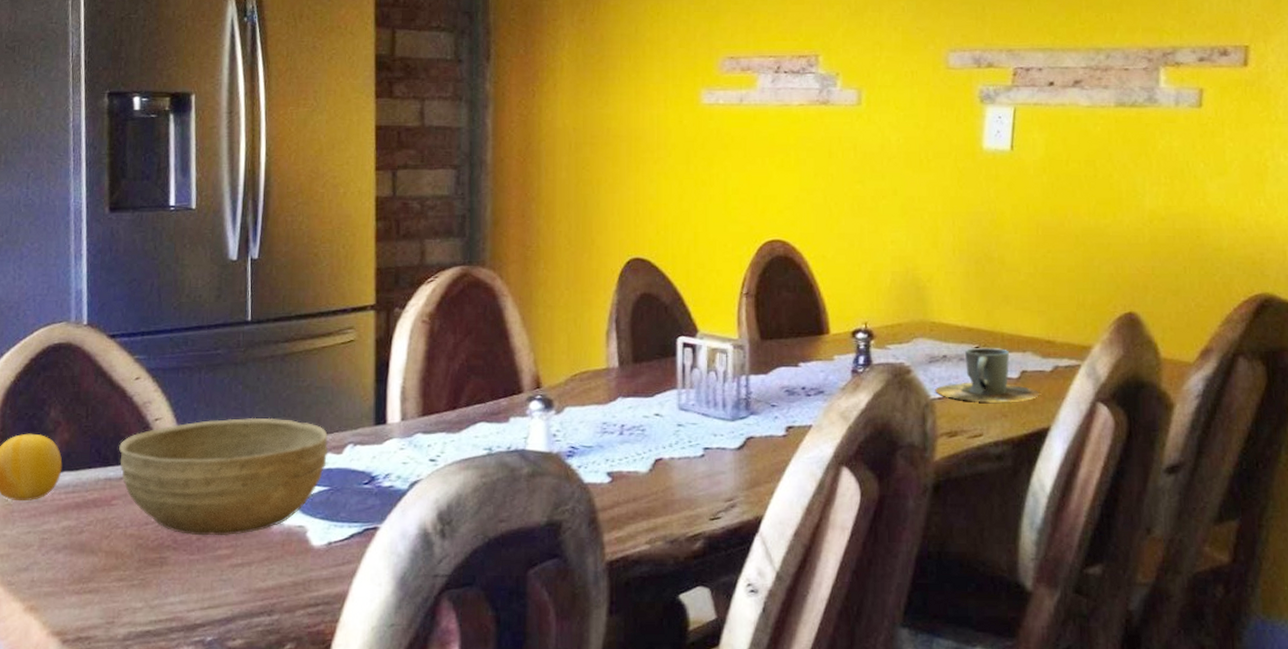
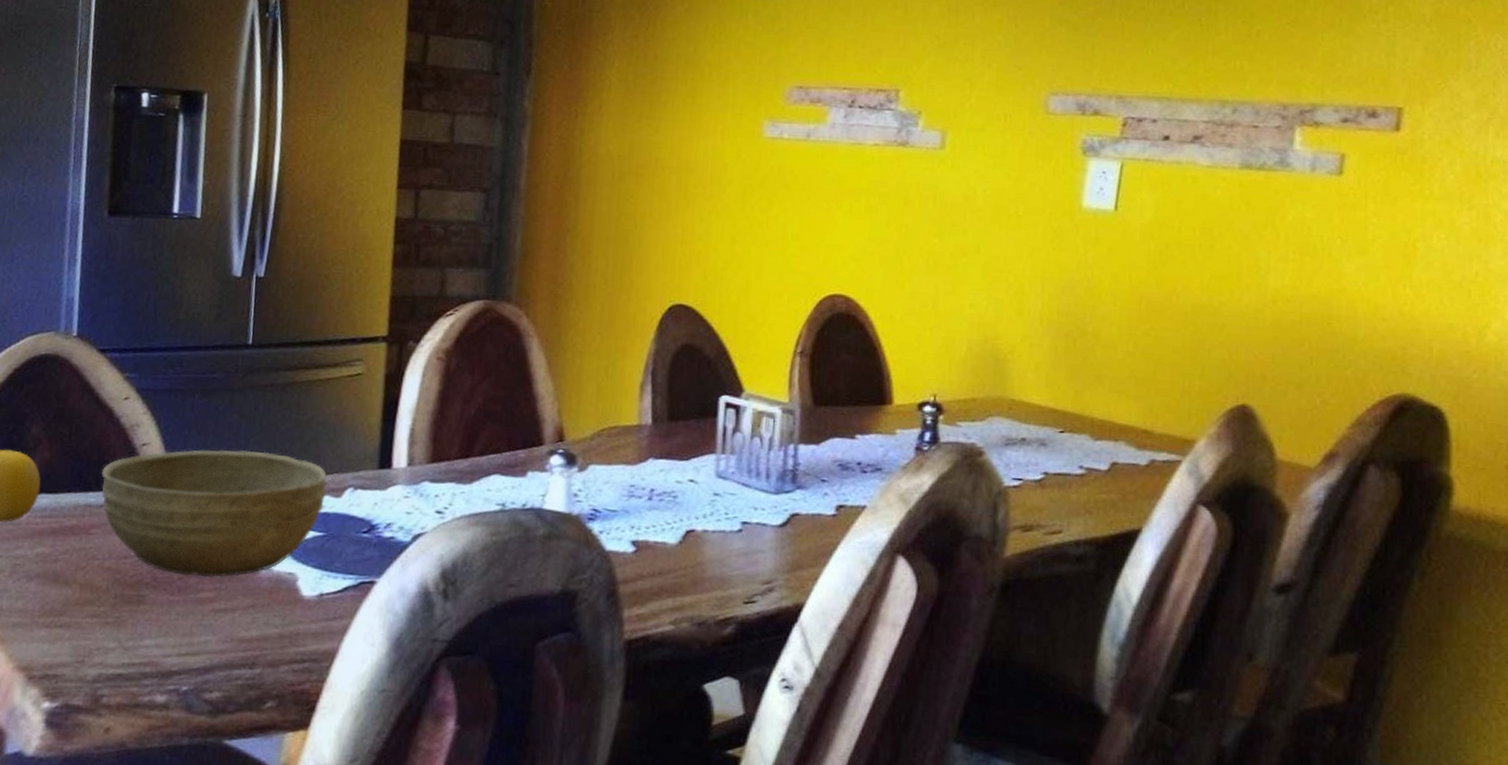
cup: present [935,348,1039,402] -> none [1010,432,1131,497]

